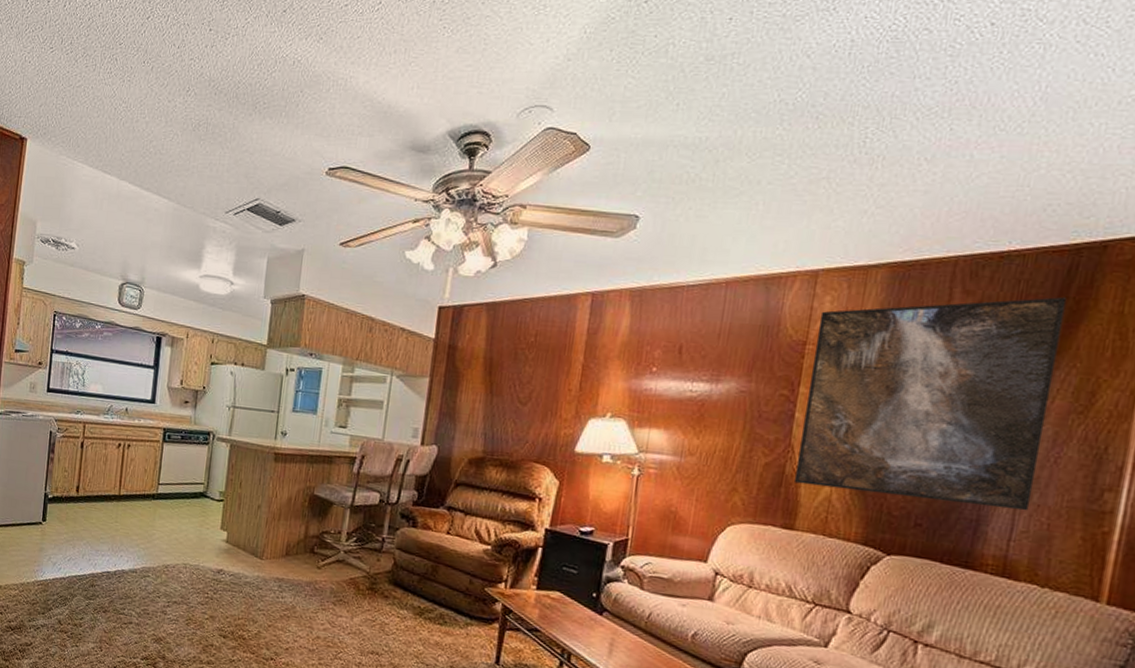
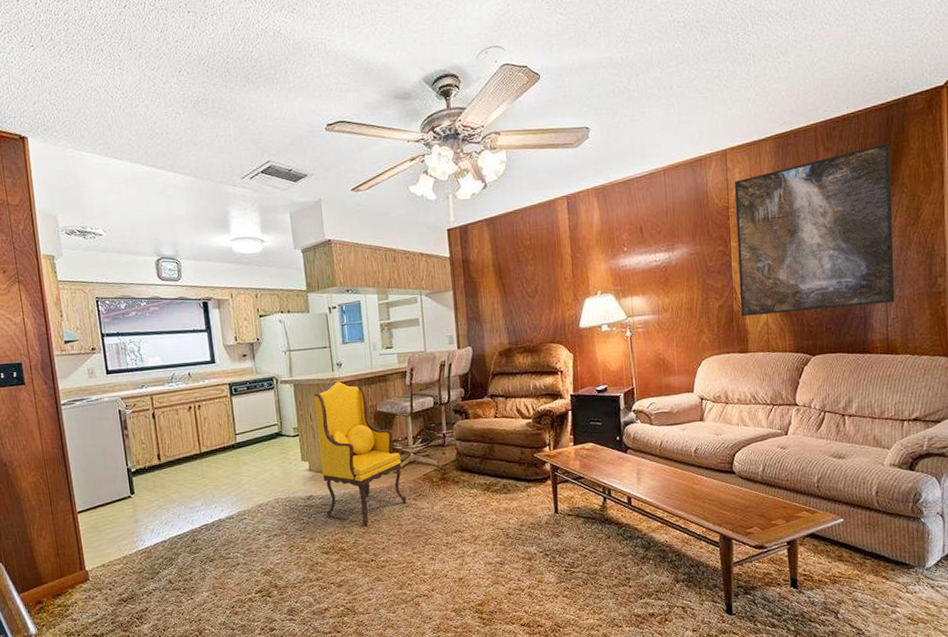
armchair: none [233,452,329,619] -> present [314,381,407,526]

